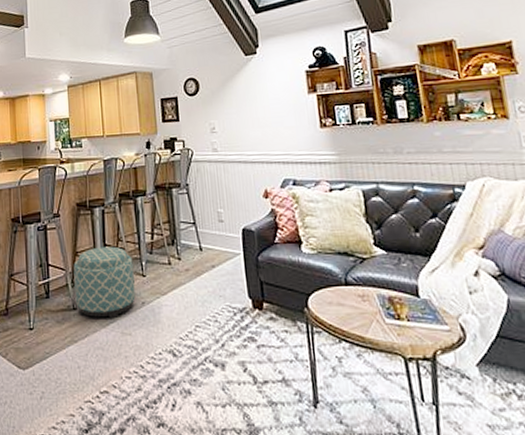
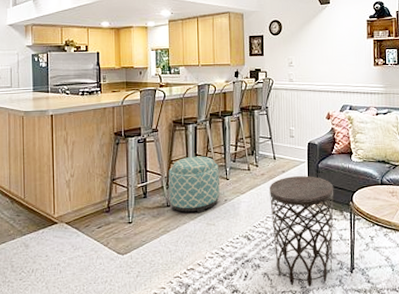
side table: none [197,272,288,426] -> present [270,176,334,288]

